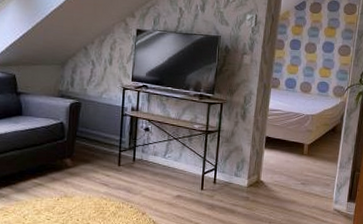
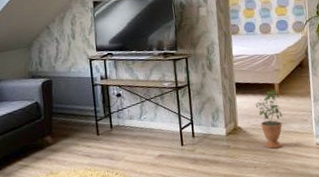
potted plant: none [281,150,307,207] -> present [255,90,283,149]

